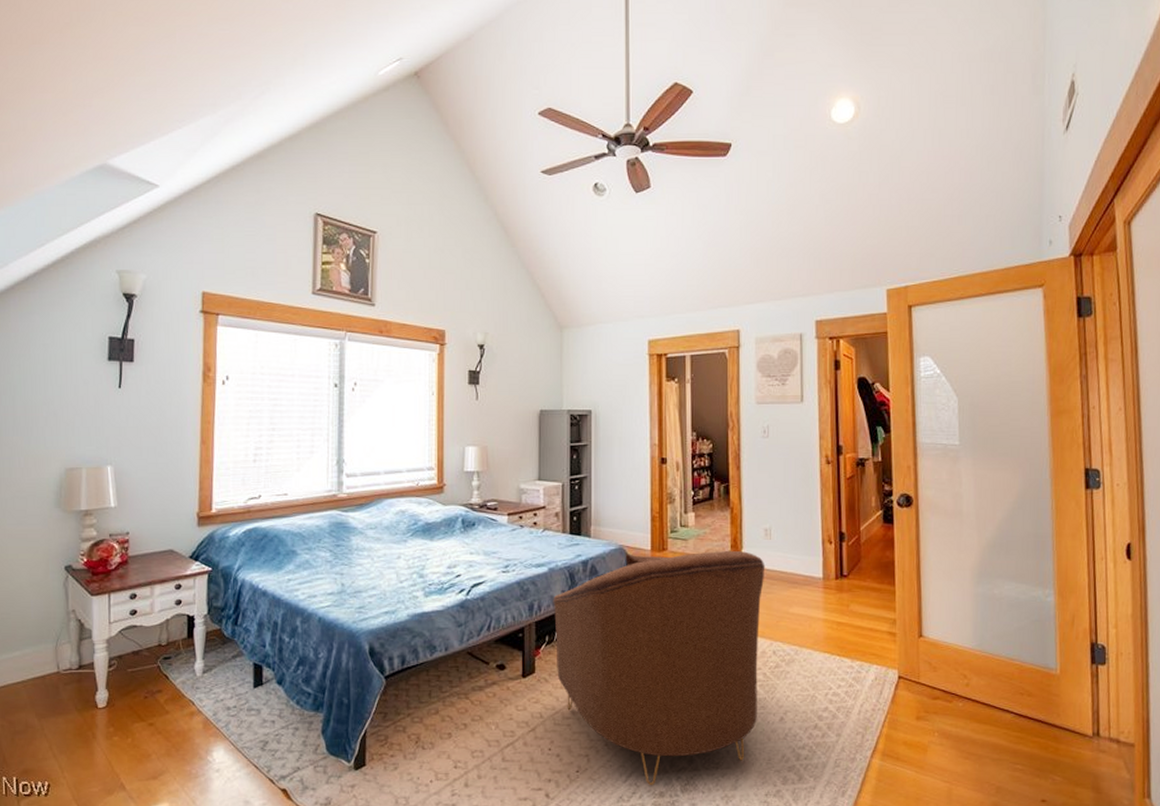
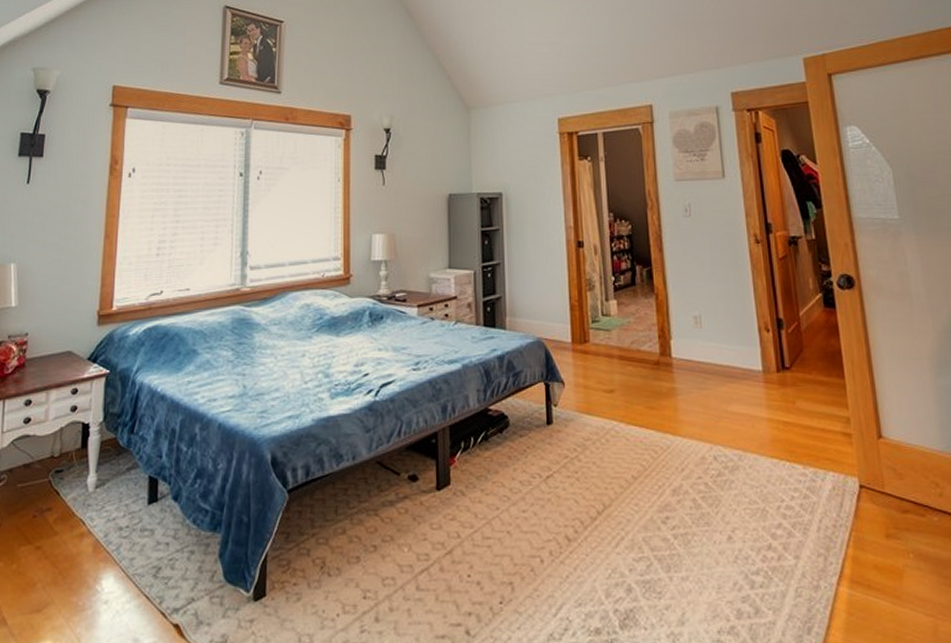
armchair: present [553,550,765,785] -> none [468,341,702,620]

